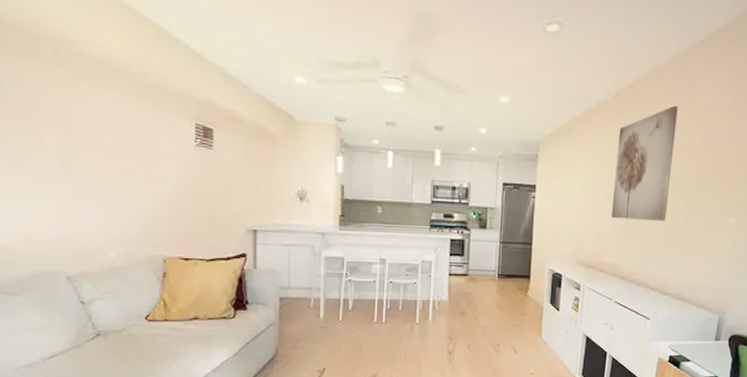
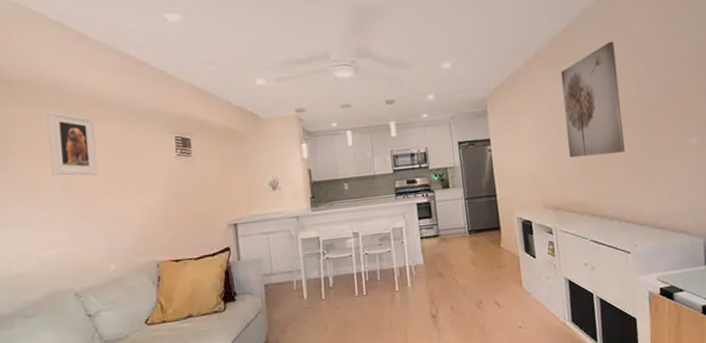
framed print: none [43,67,102,151] -> present [46,110,98,176]

